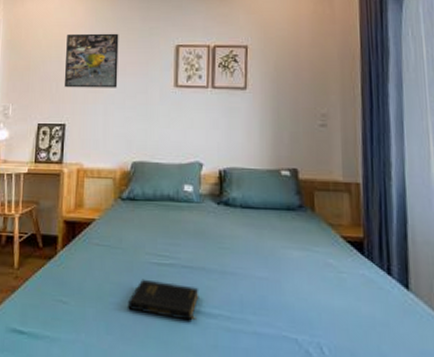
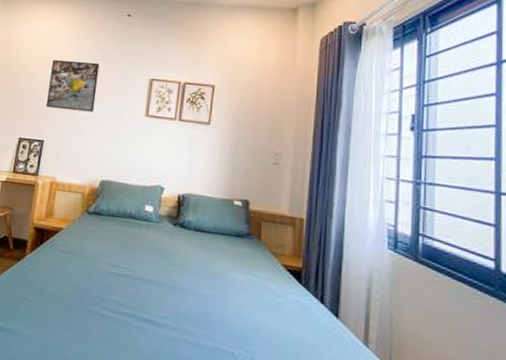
book: present [128,279,199,321] -> none [85,286,150,328]

